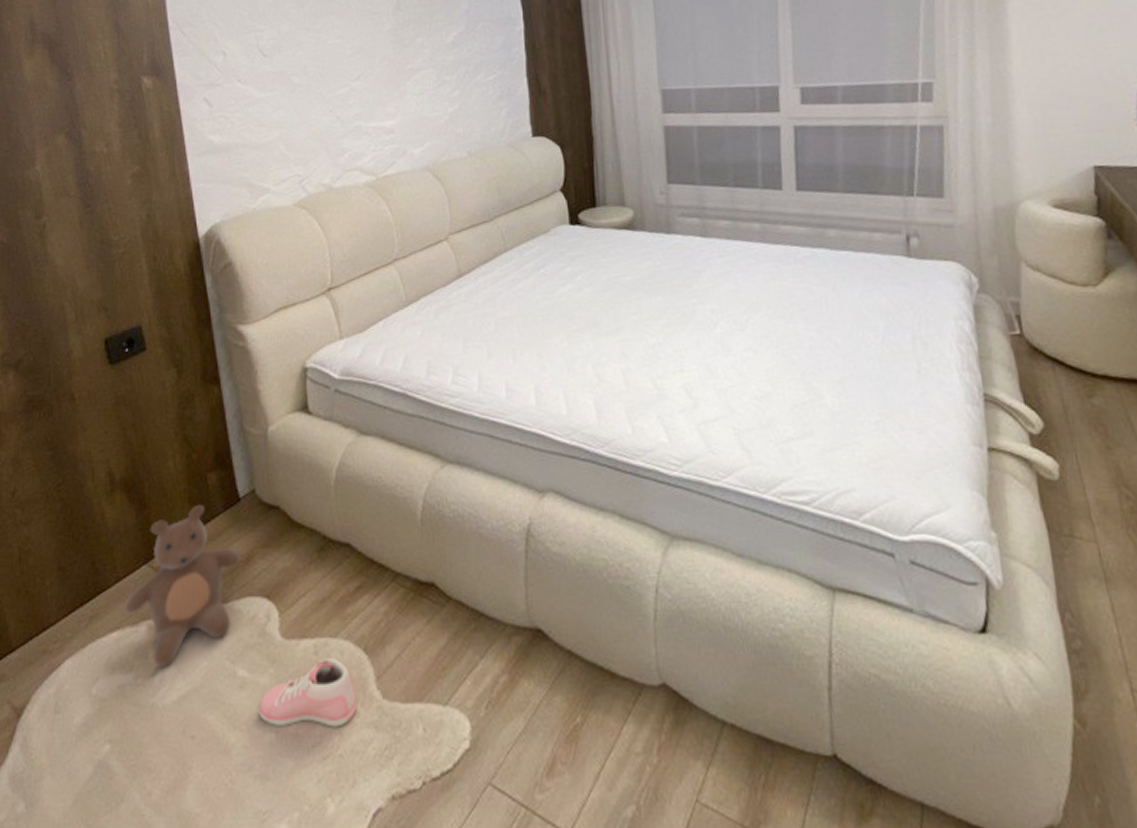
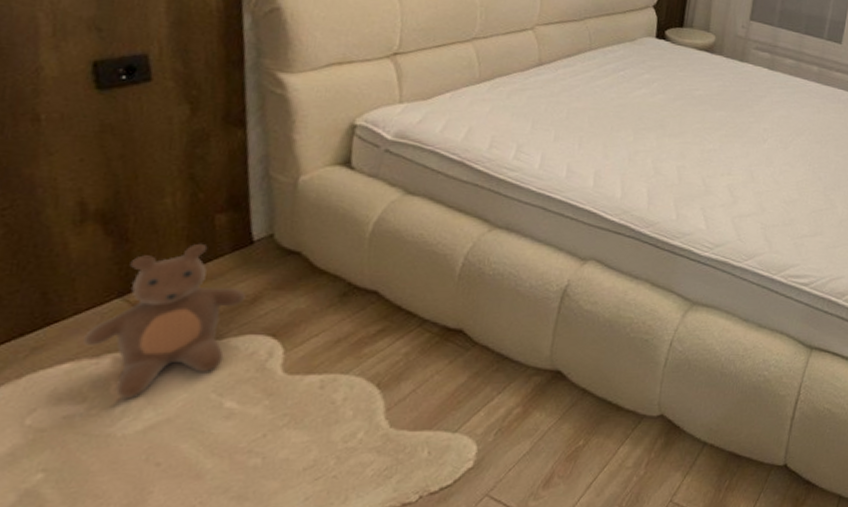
sneaker: present [258,657,358,727] -> none [244,391,362,452]

